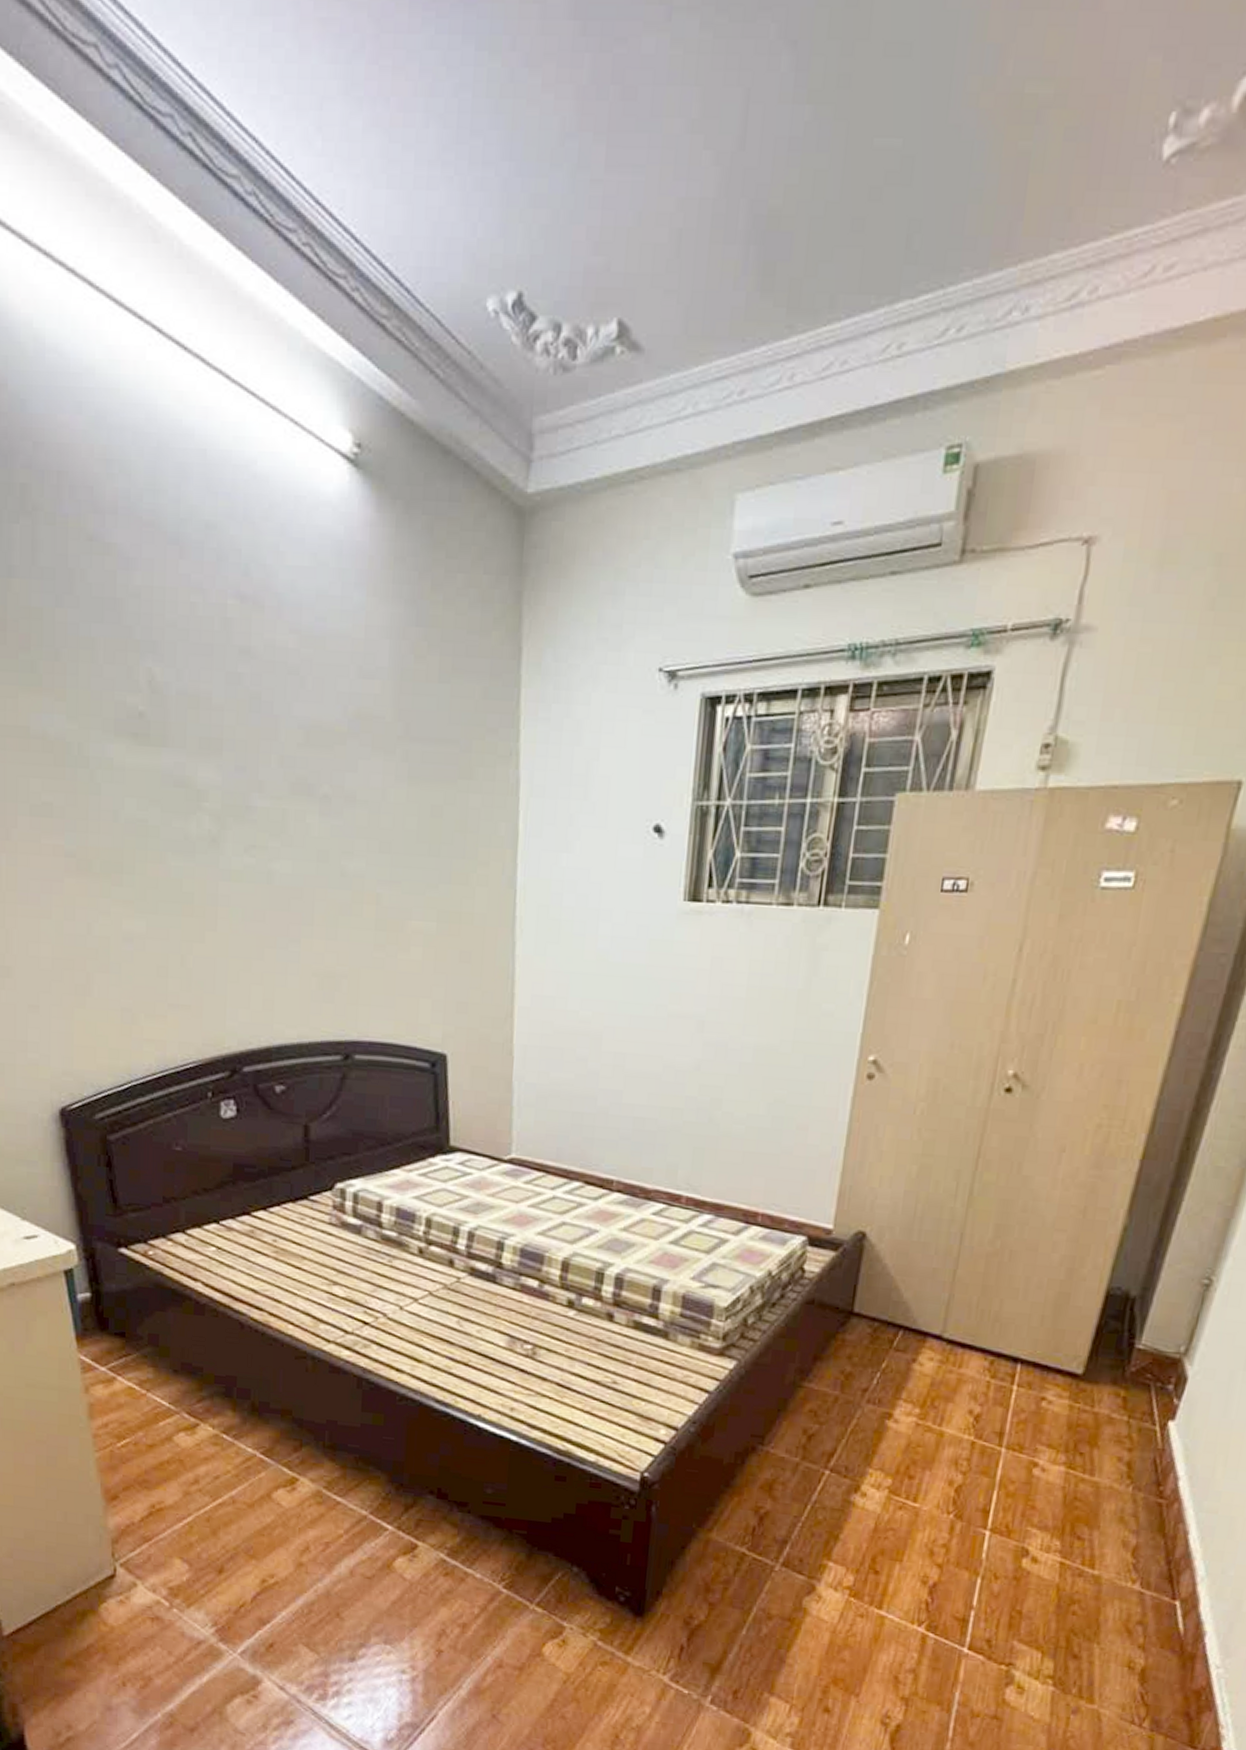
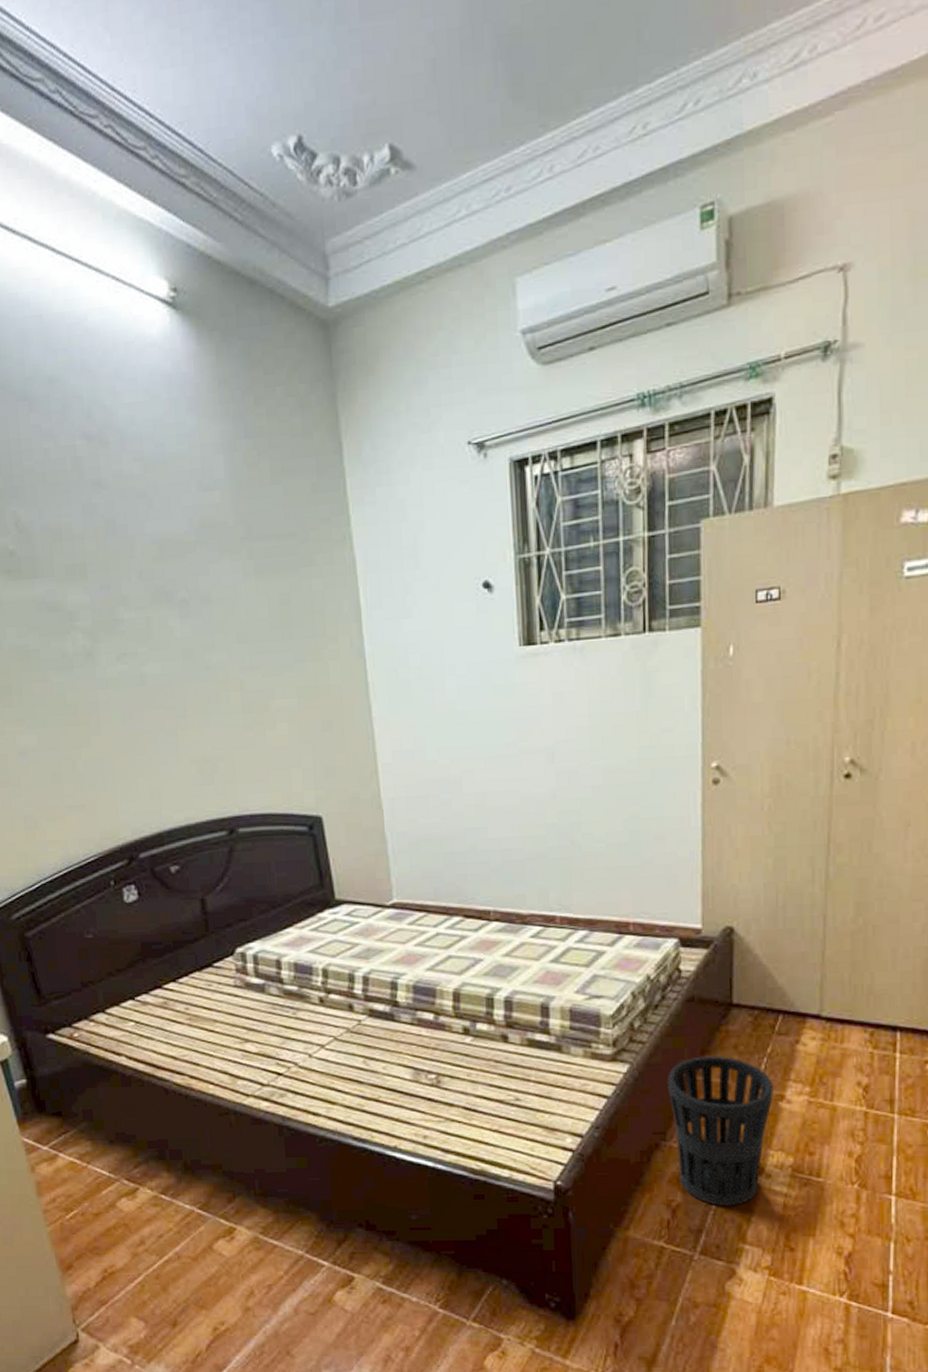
wastebasket: none [772,1362,883,1521] -> present [668,1056,773,1206]

